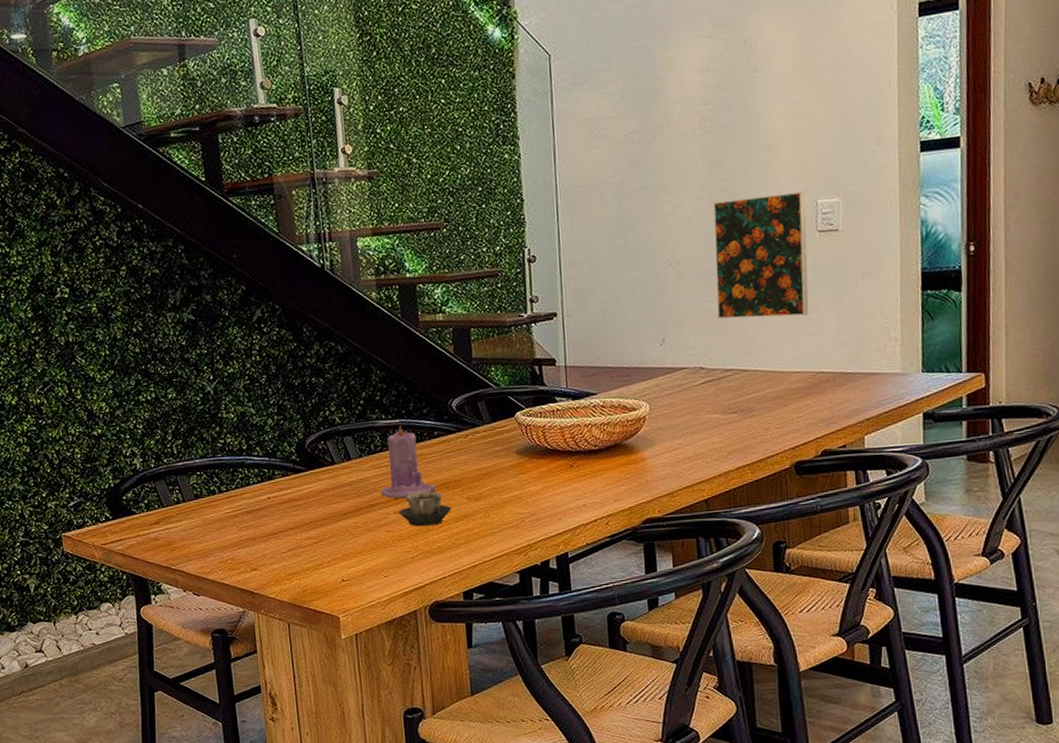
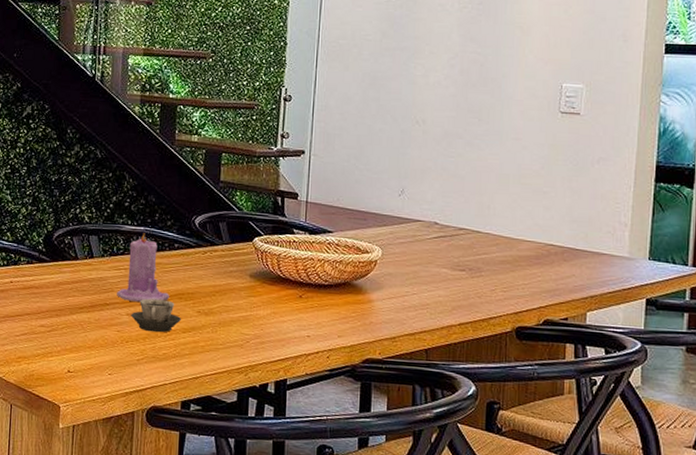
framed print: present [713,191,809,320] -> none [456,71,551,189]

